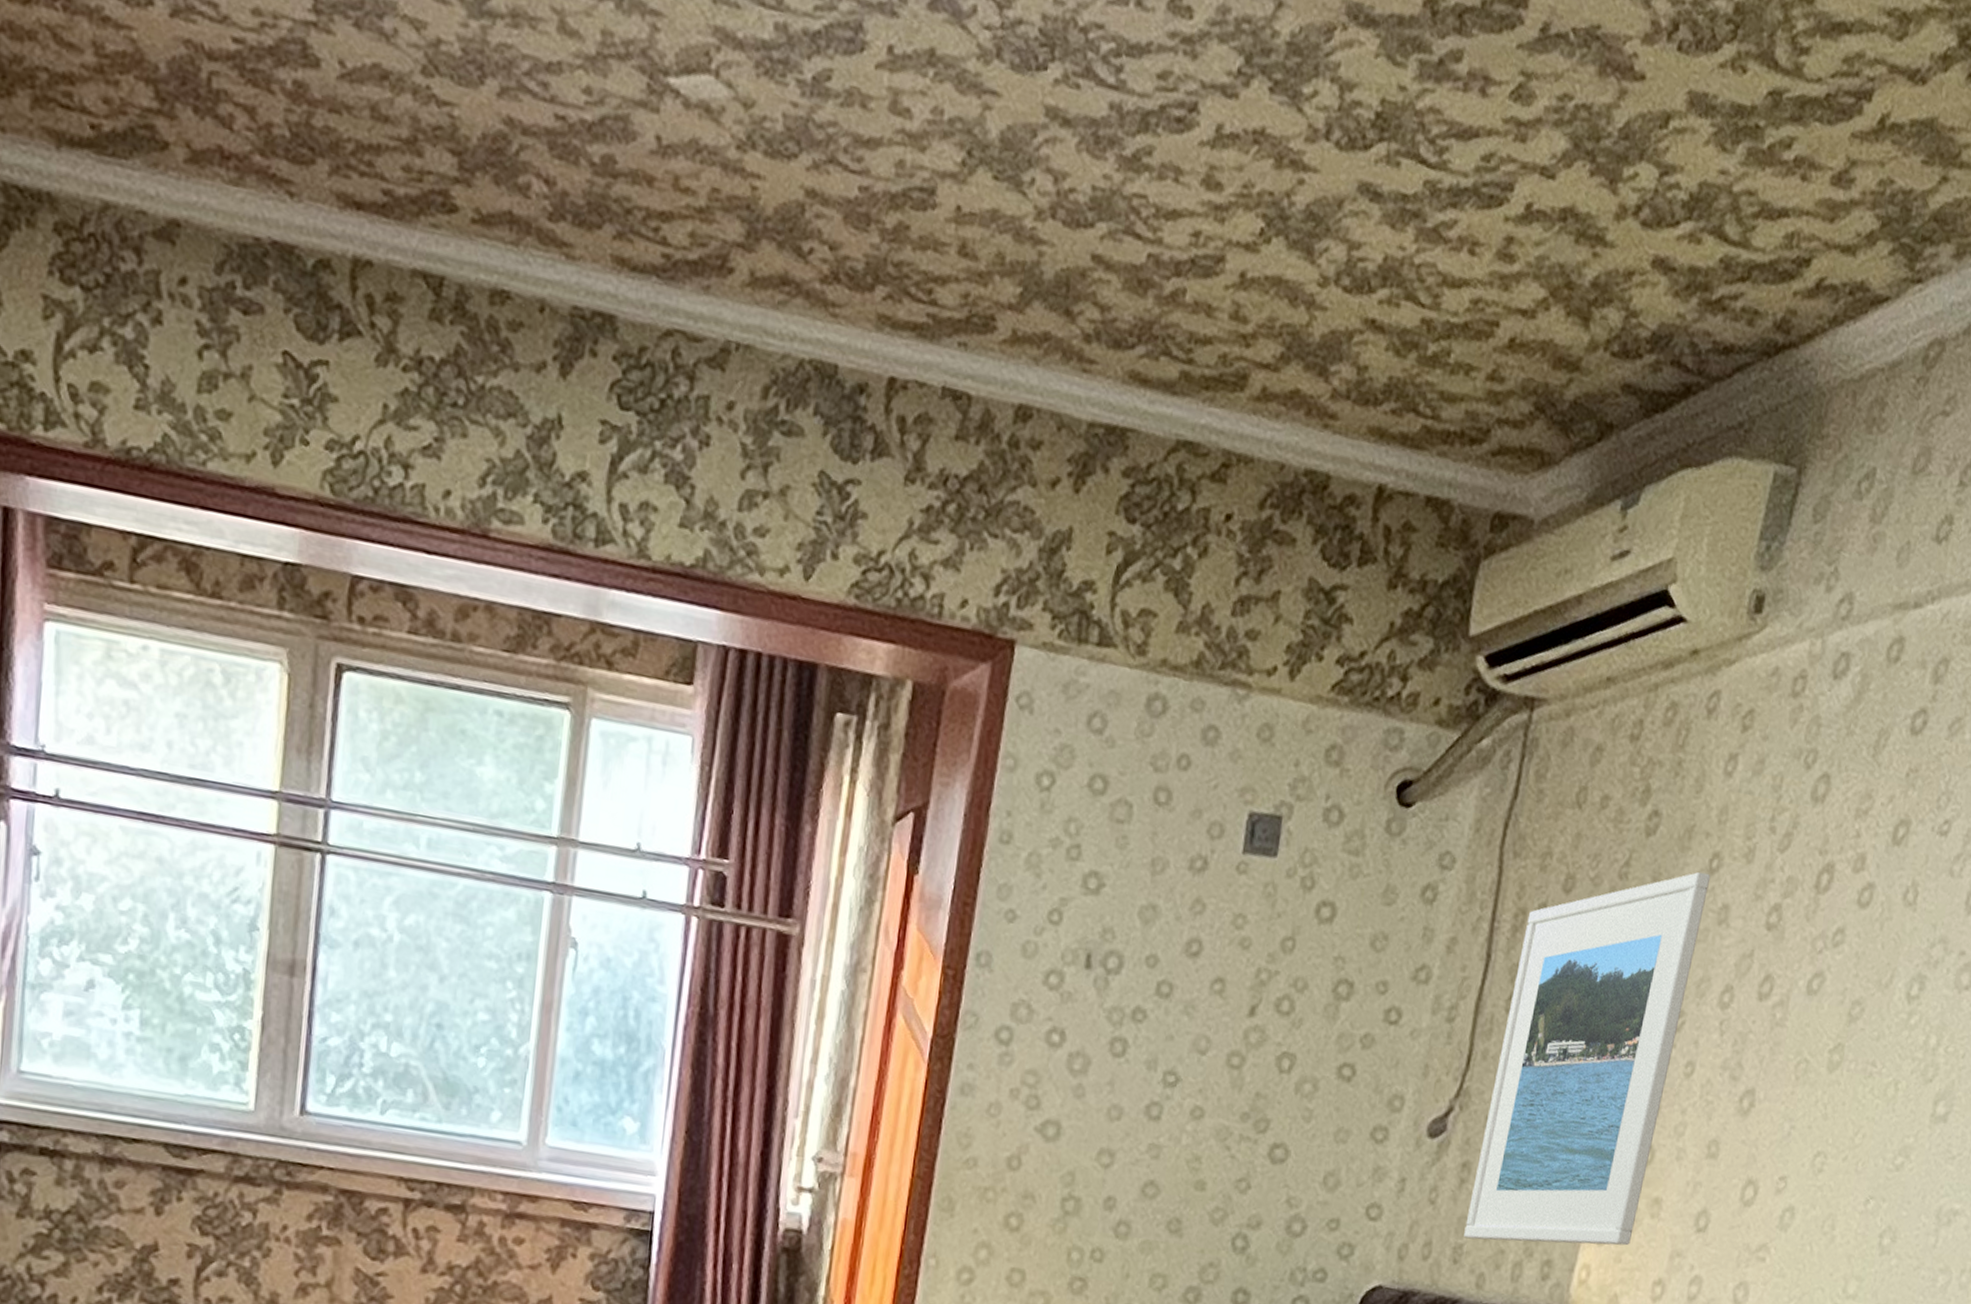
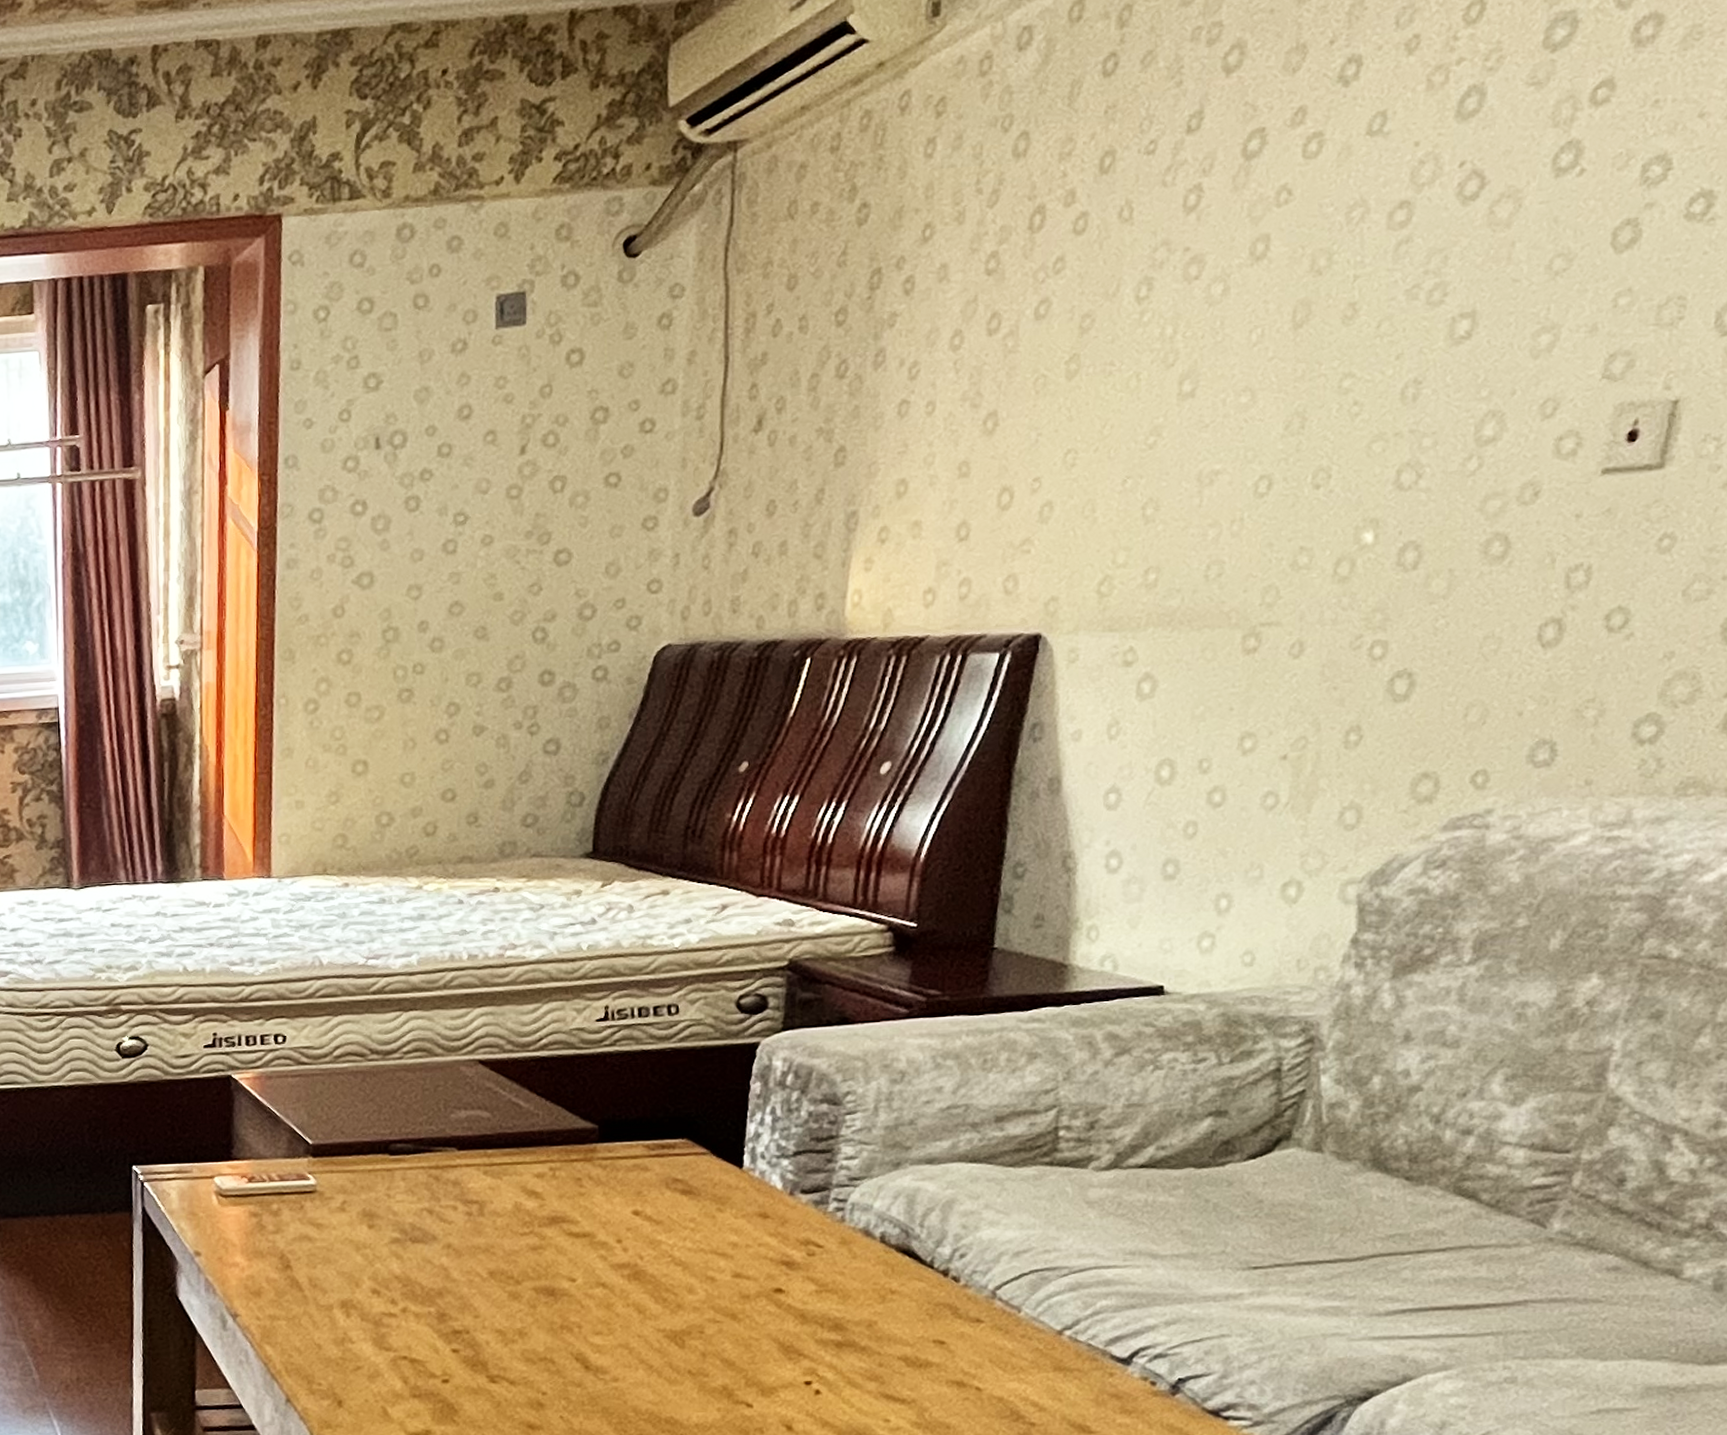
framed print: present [1464,871,1711,1246] -> none [739,242,926,591]

